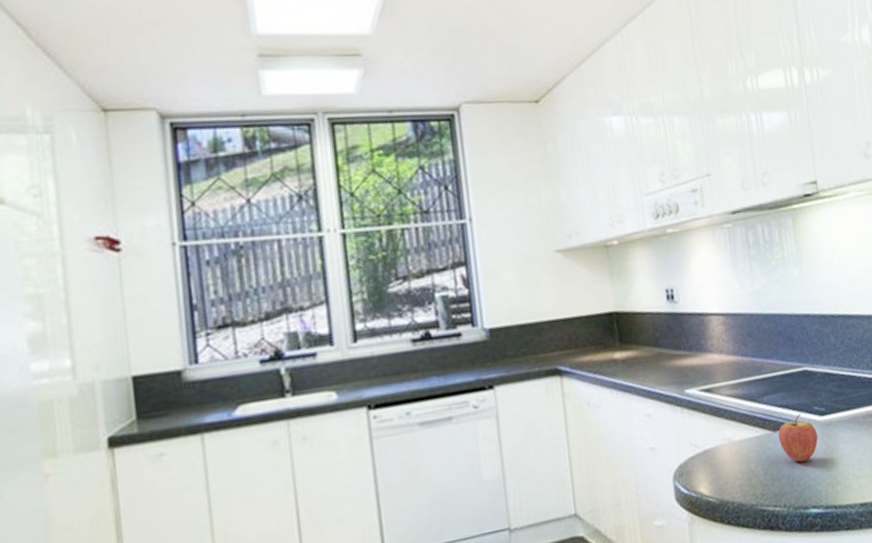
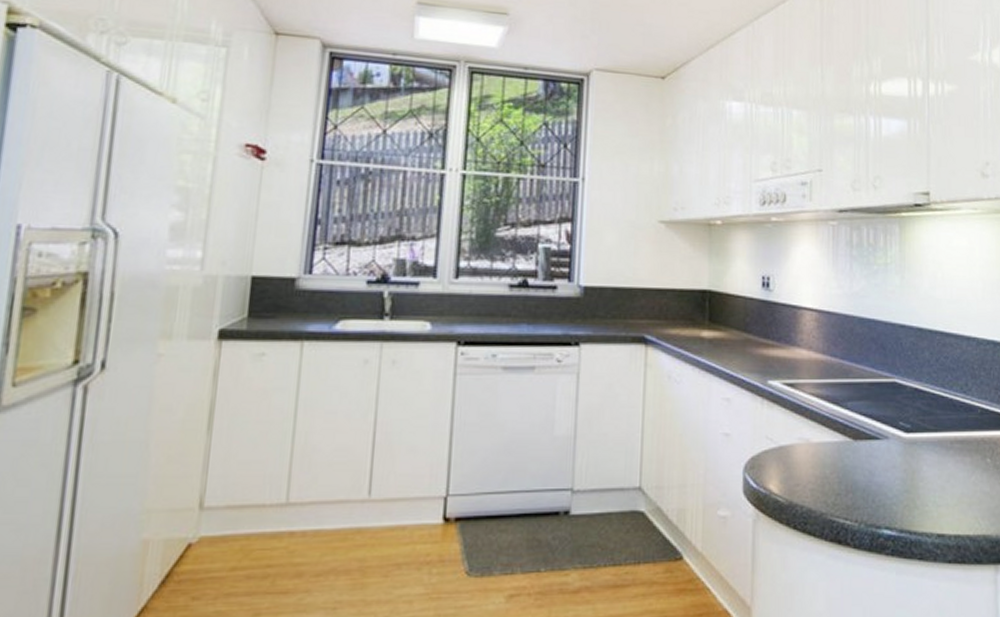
fruit: present [778,414,818,462] -> none [858,426,899,477]

